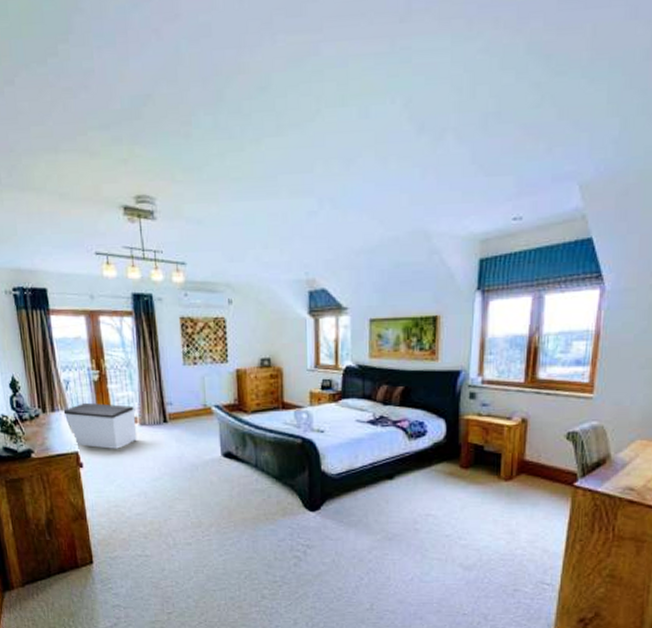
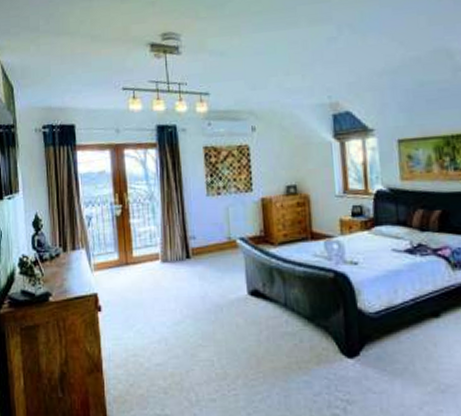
bench: present [63,402,137,449] -> none [84,239,159,290]

